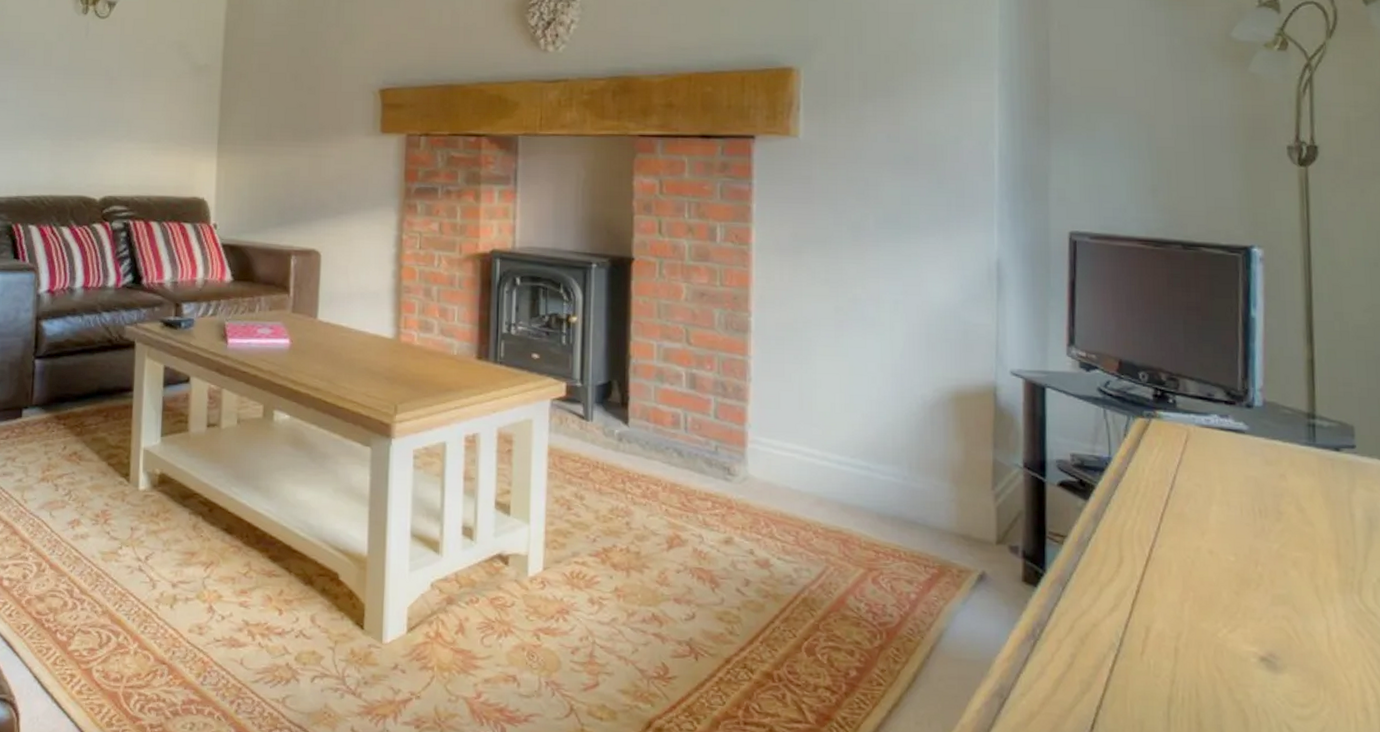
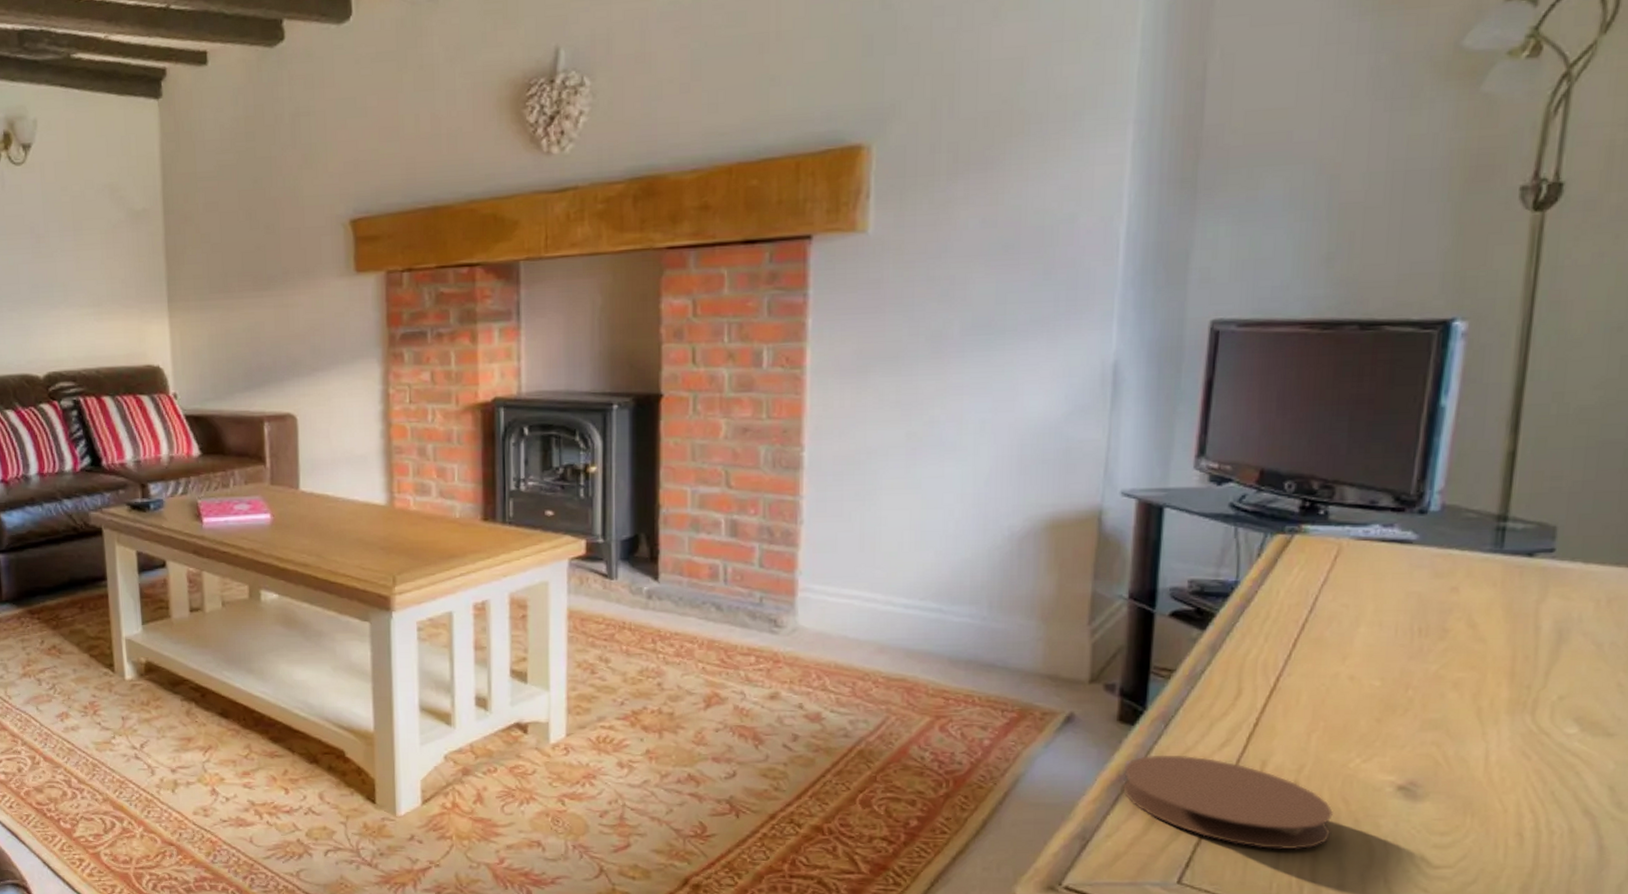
coaster: none [1031,616,1211,716] -> present [1123,755,1333,850]

